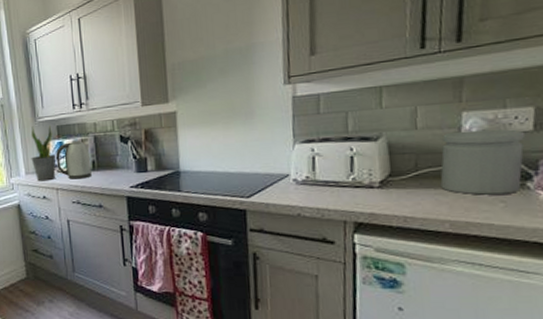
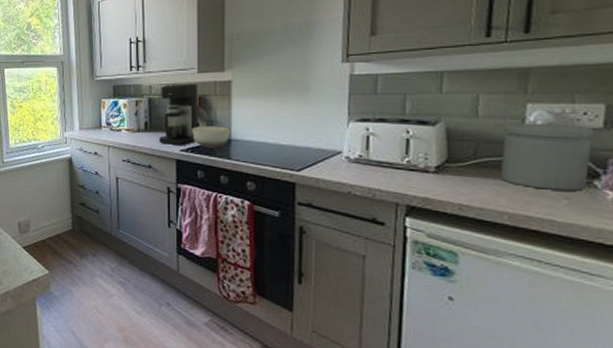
potted plant: present [31,125,56,182] -> none [86,84,110,138]
kettle: present [56,140,92,180] -> none [110,101,144,139]
coffee maker: none [106,117,147,183] -> present [159,83,199,146]
bowl: none [140,158,179,183] -> present [192,126,231,148]

